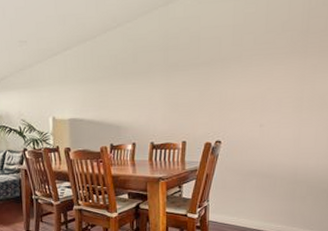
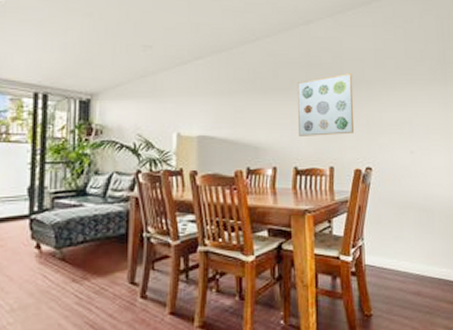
wall art: none [156,52,209,115] -> present [298,73,354,136]

